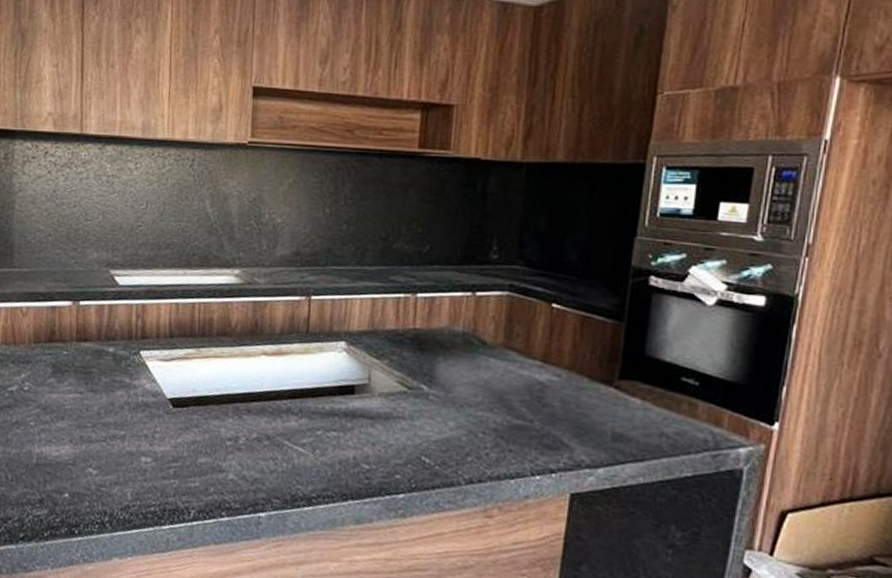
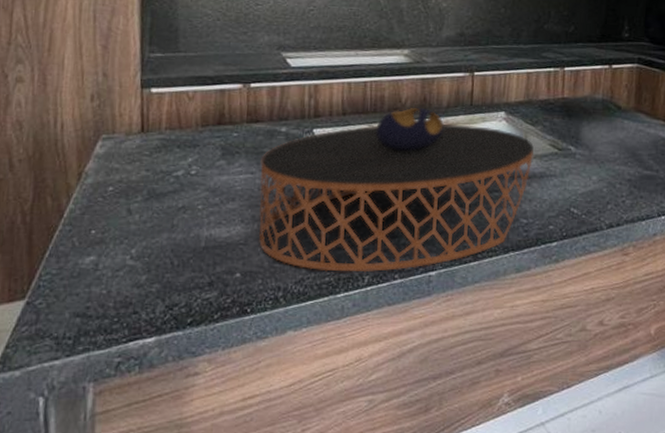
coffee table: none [86,332,379,508] -> present [259,107,534,273]

